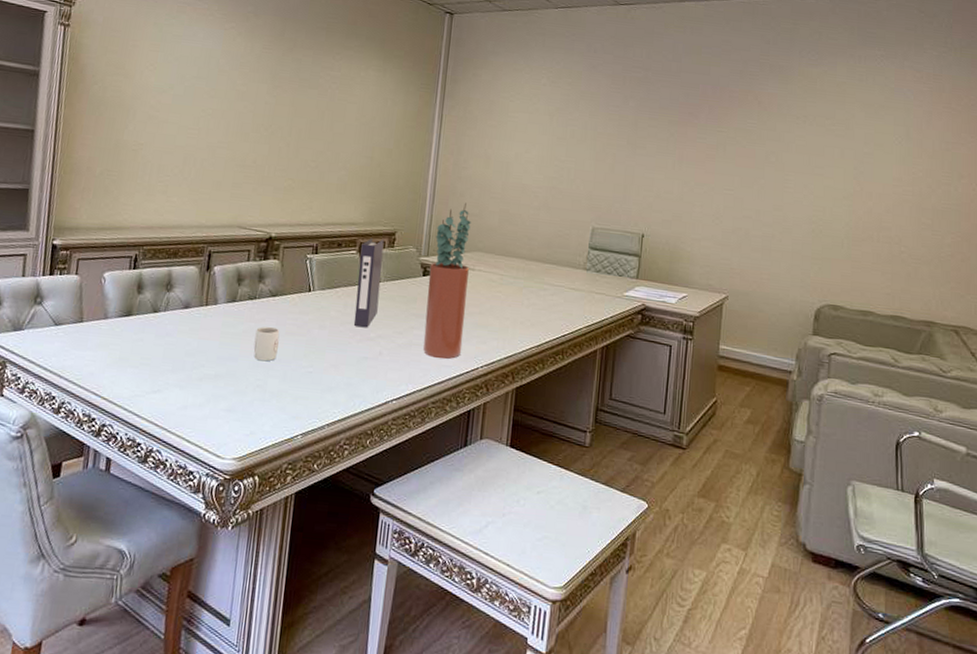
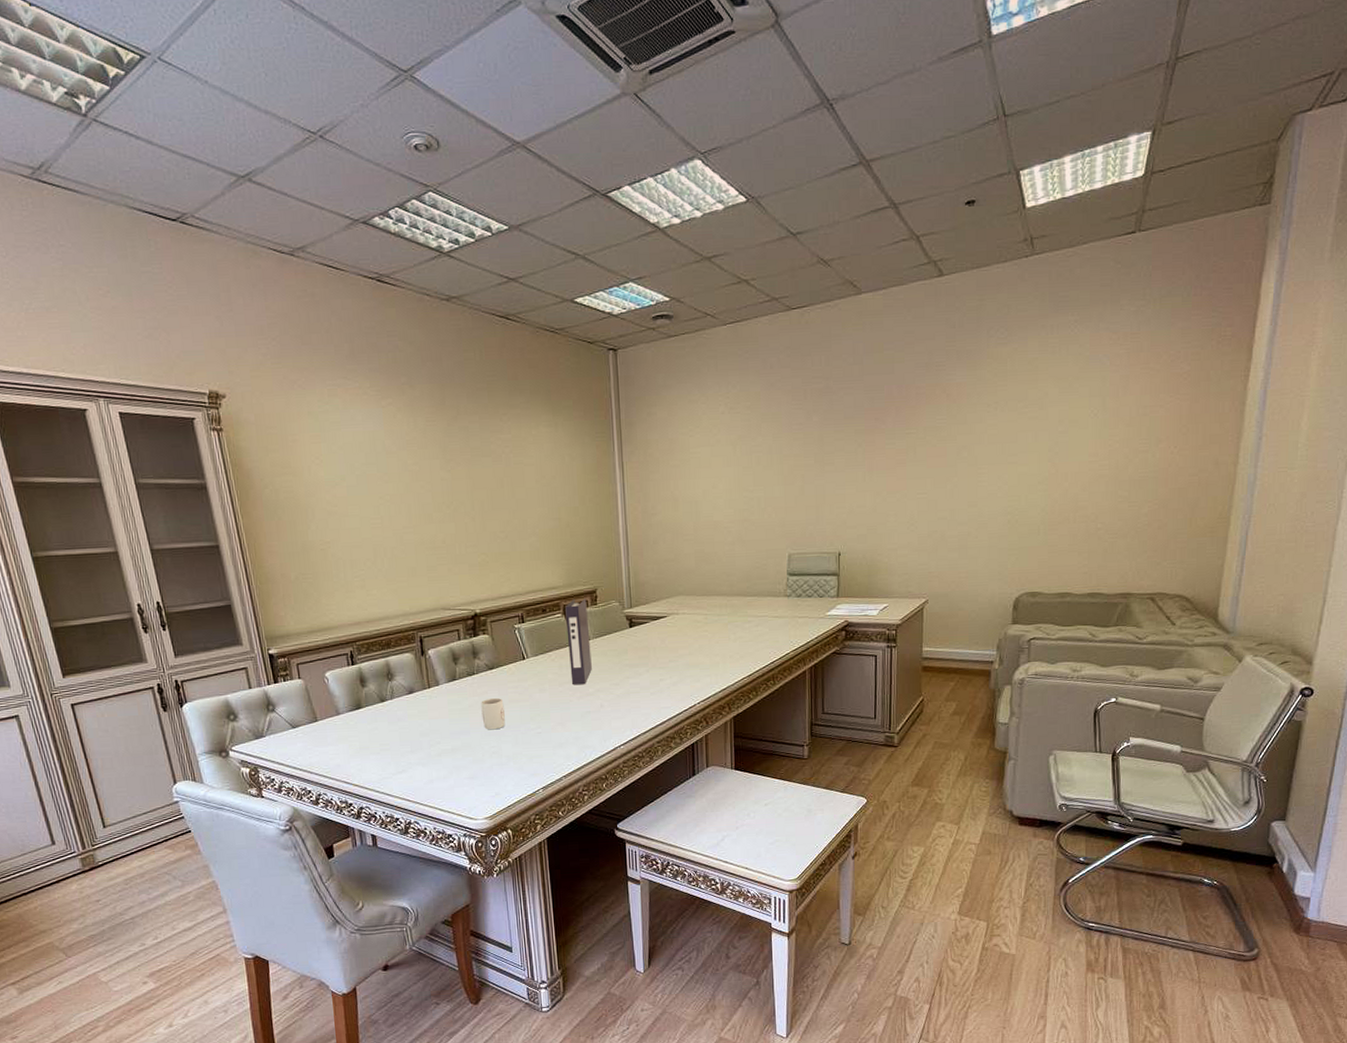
vase: present [423,203,471,359] -> none [635,549,678,701]

